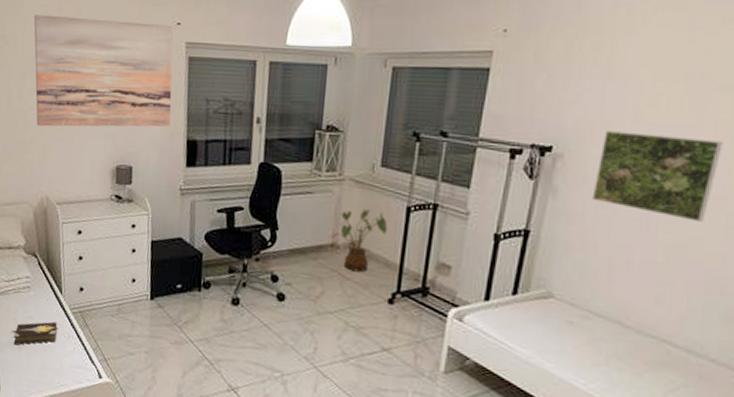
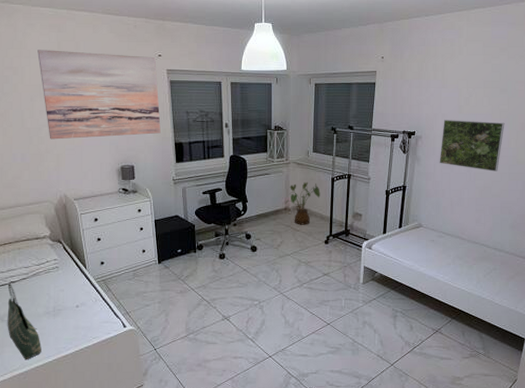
hardback book: present [11,321,58,346] -> none [46,291,86,314]

